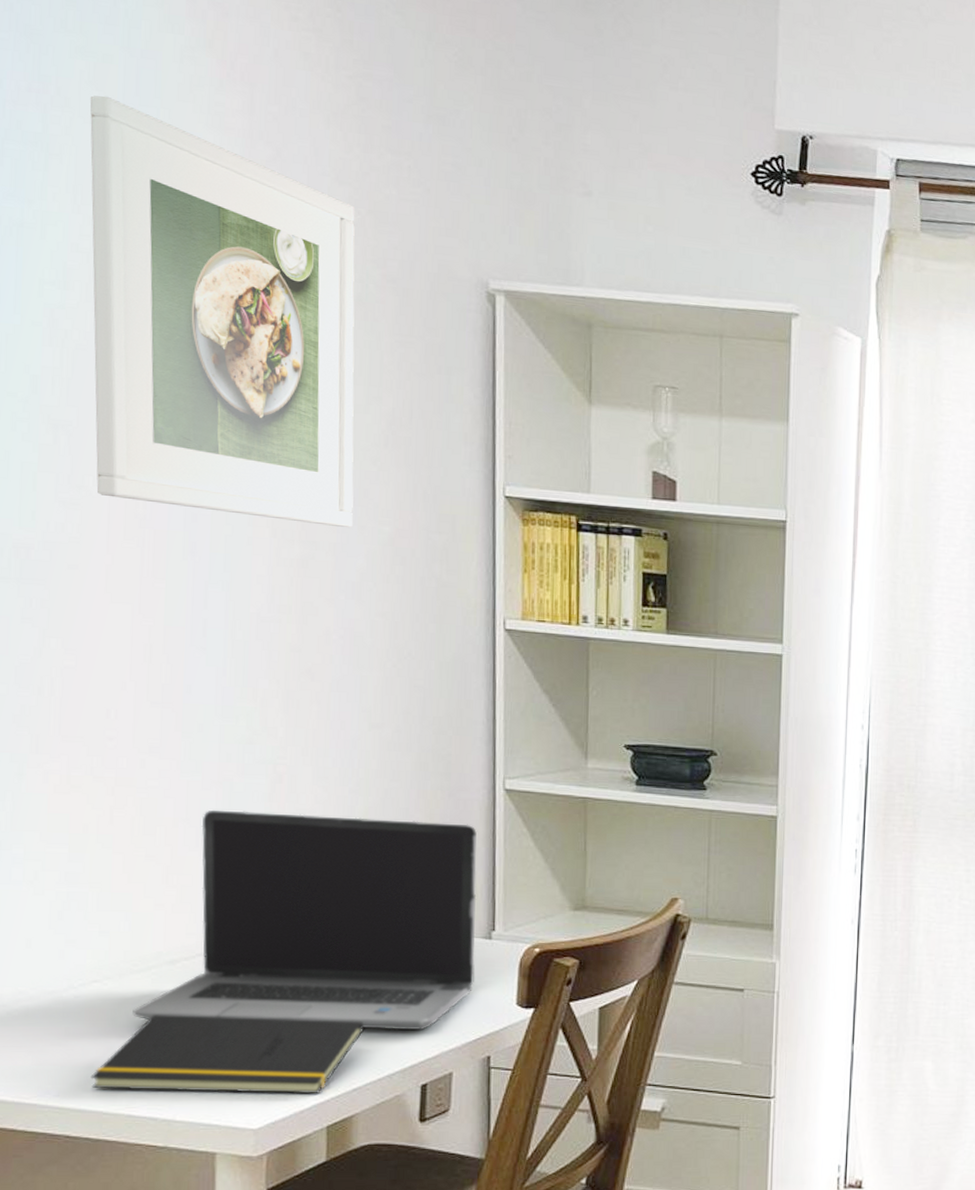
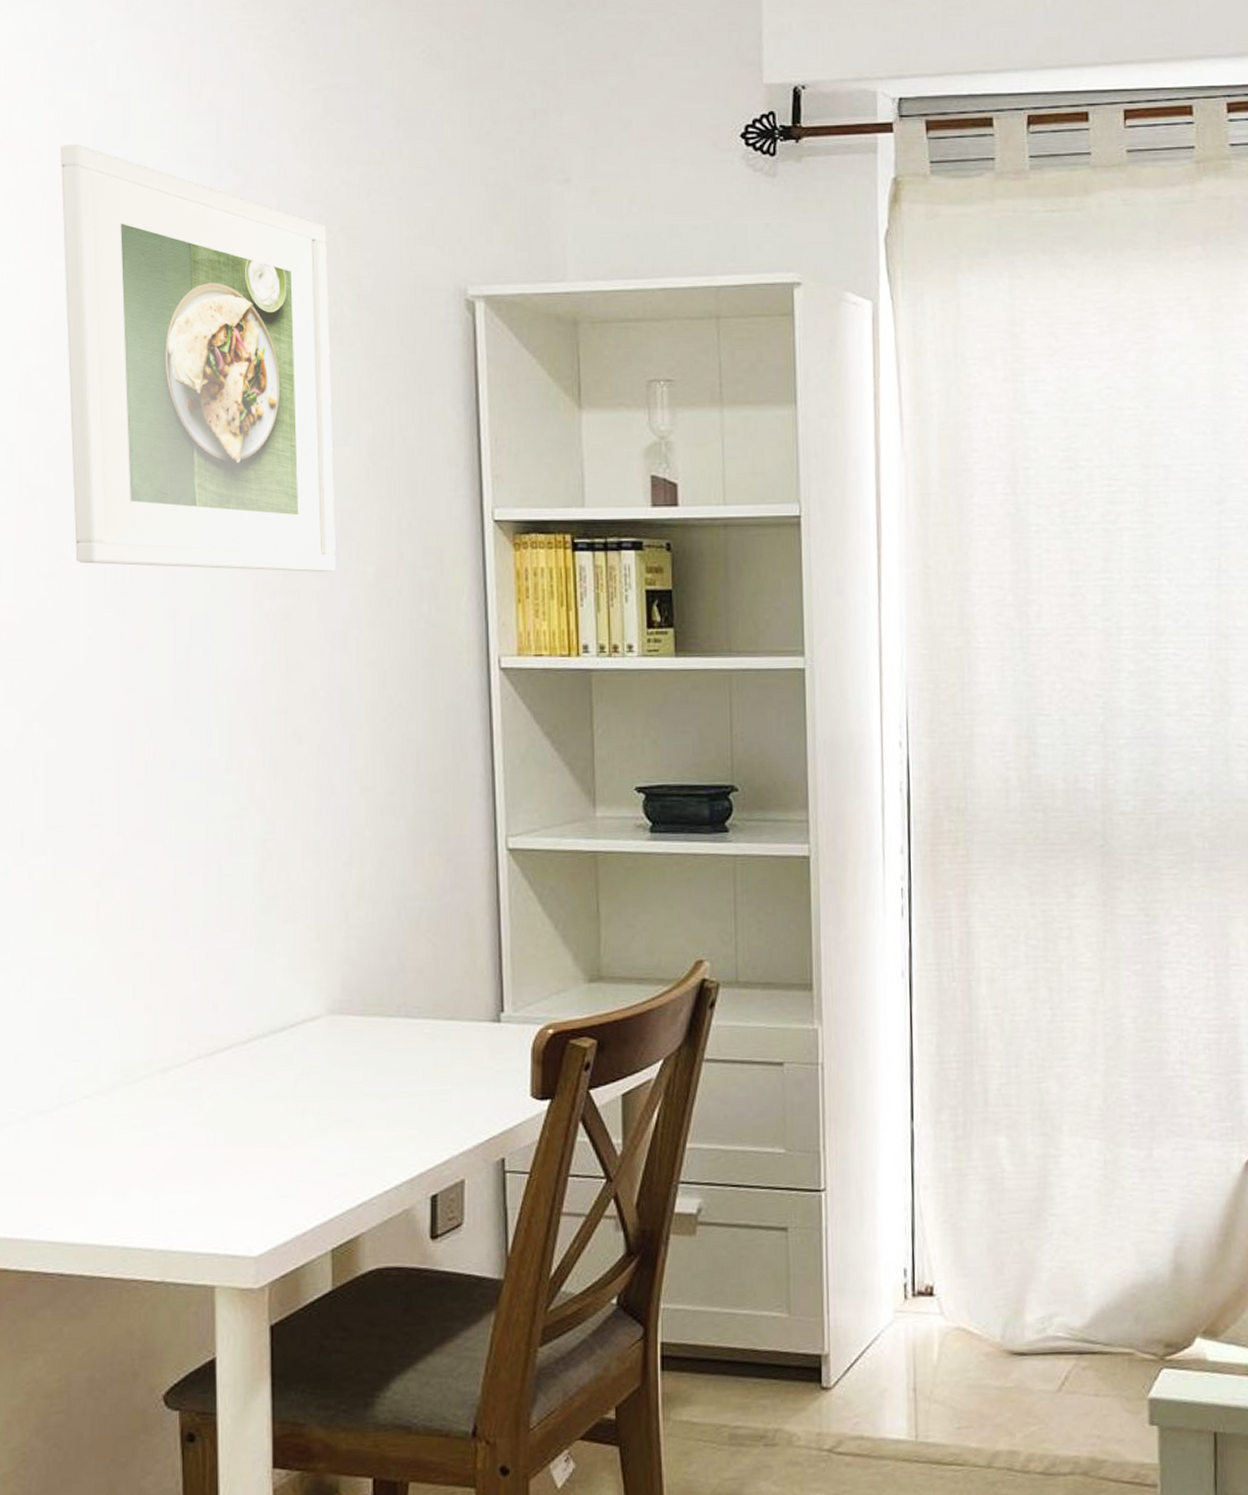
notepad: present [90,1015,365,1094] -> none [83,1125,368,1219]
laptop computer: present [132,809,477,1031] -> none [125,891,484,1137]

